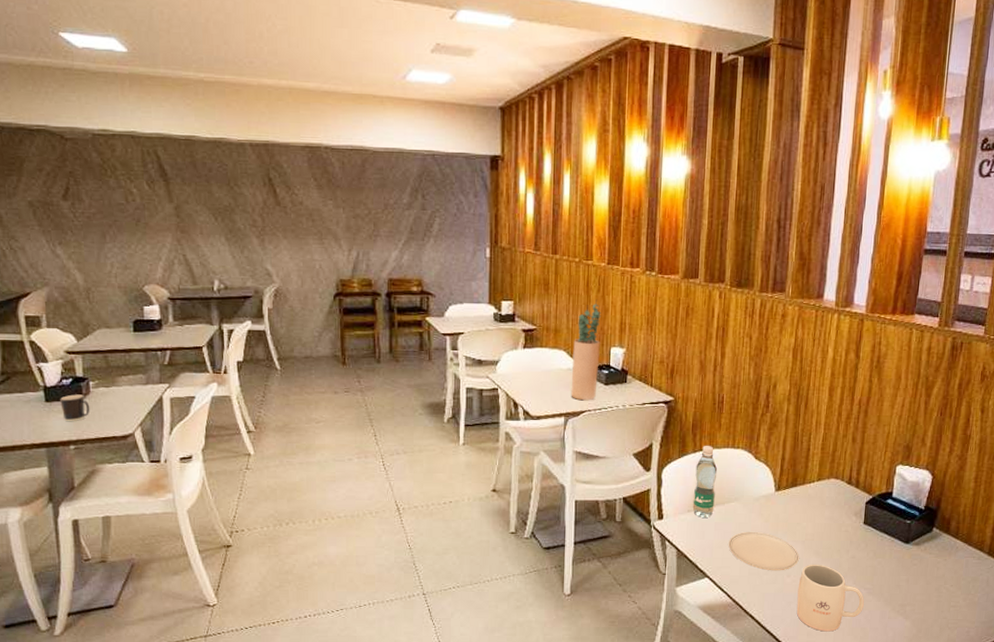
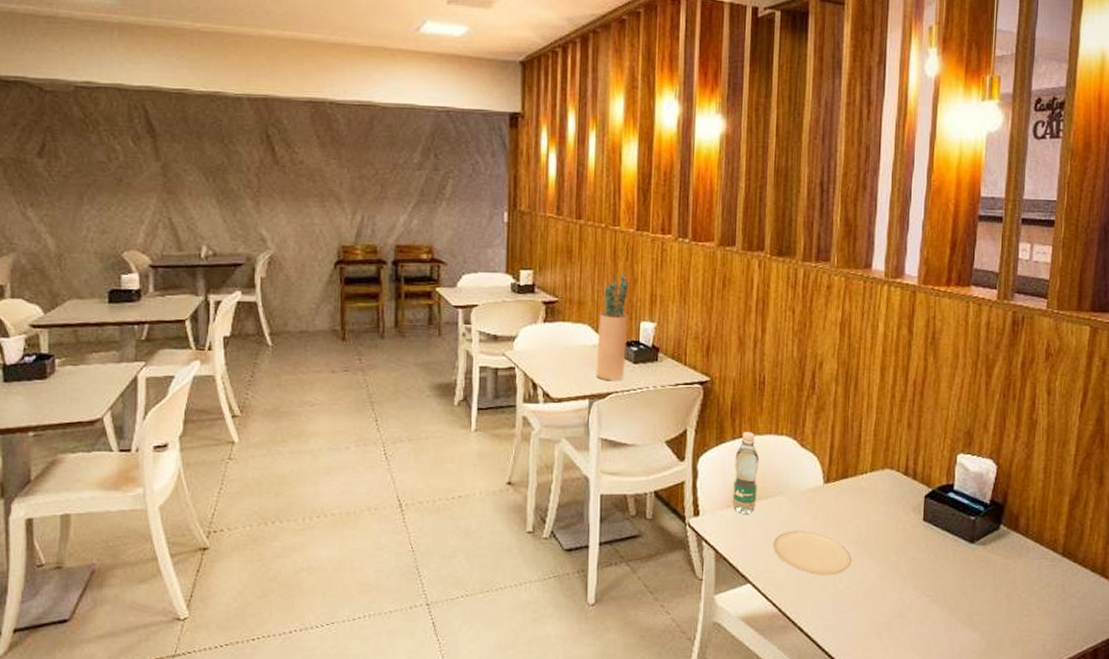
mug: present [60,394,90,422] -> none [21,373,54,405]
mug: present [796,564,864,632] -> none [851,567,926,646]

